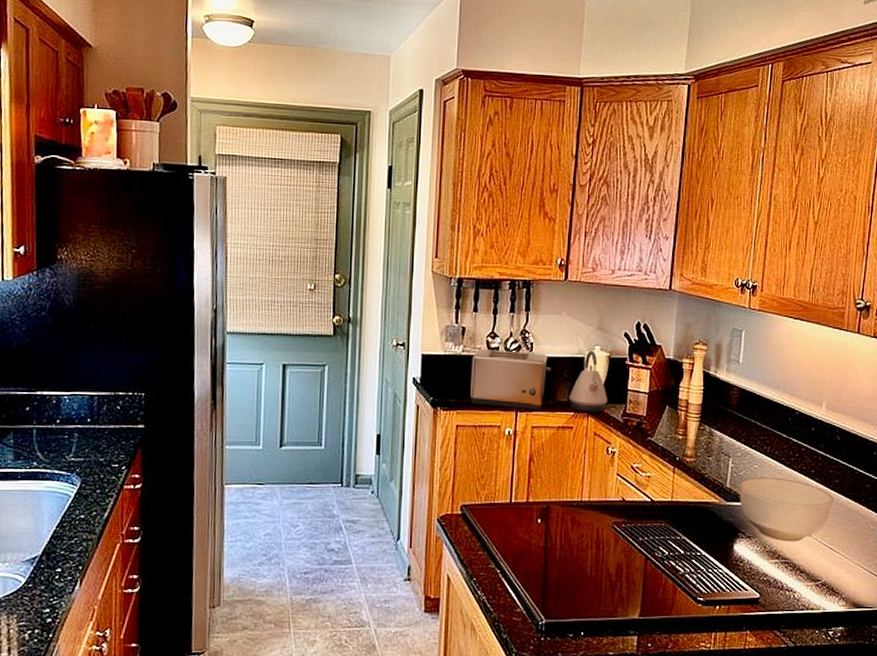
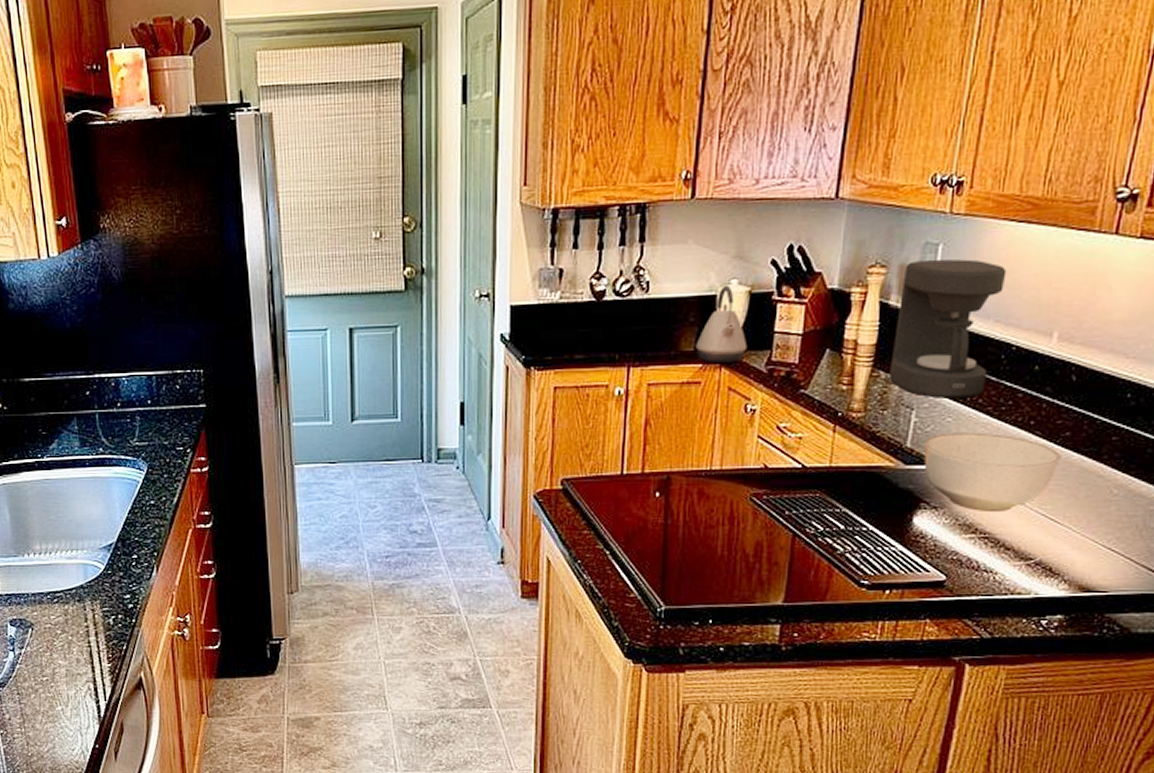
toaster: present [470,348,552,410] -> none [571,293,673,364]
coffee maker: none [712,342,789,450] -> present [889,259,1007,398]

